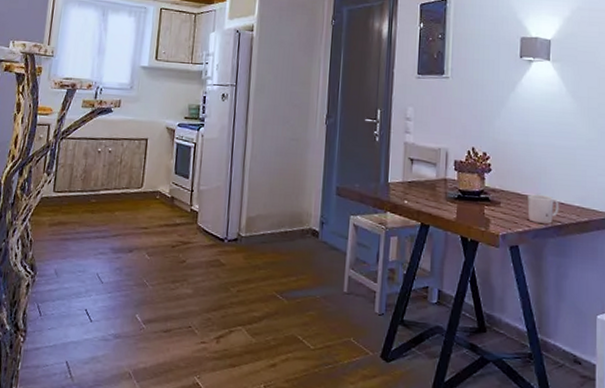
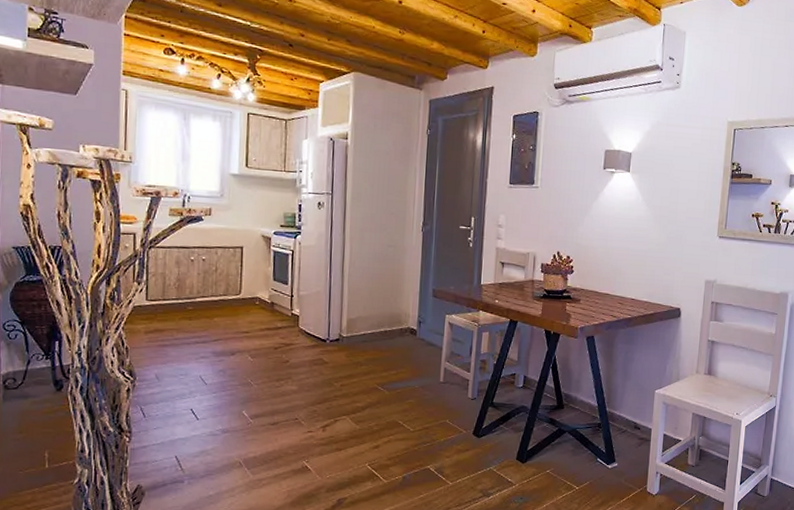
mug: present [527,194,560,225] -> none [603,291,631,318]

